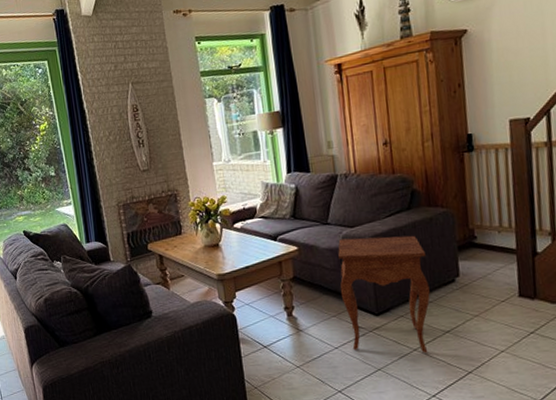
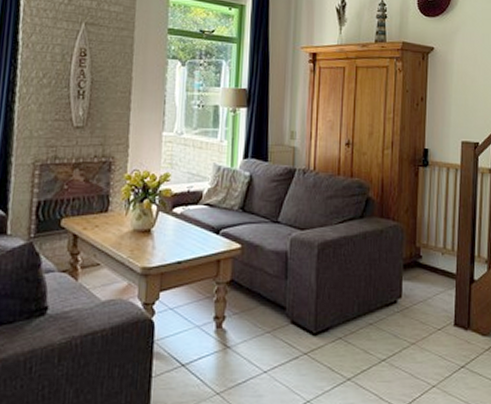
side table: present [338,235,430,353] -> none [279,242,372,384]

